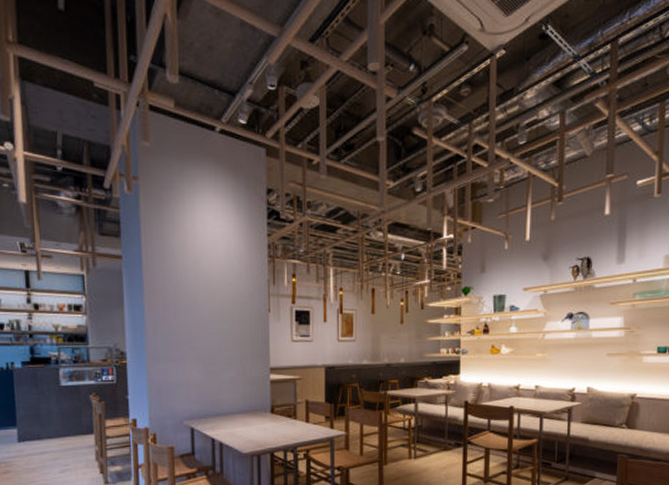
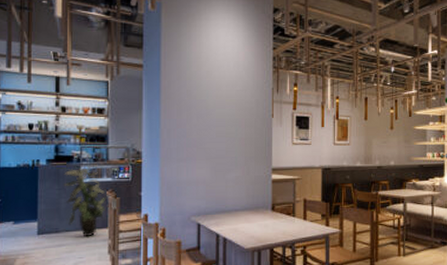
indoor plant: none [42,365,90,444] -> present [64,163,107,237]

